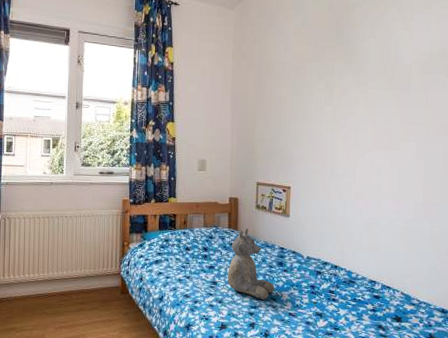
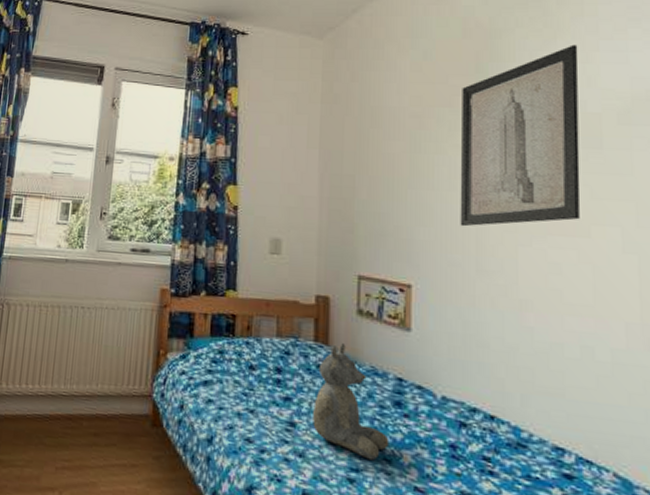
wall art: none [322,16,401,146] -> present [460,44,581,227]

